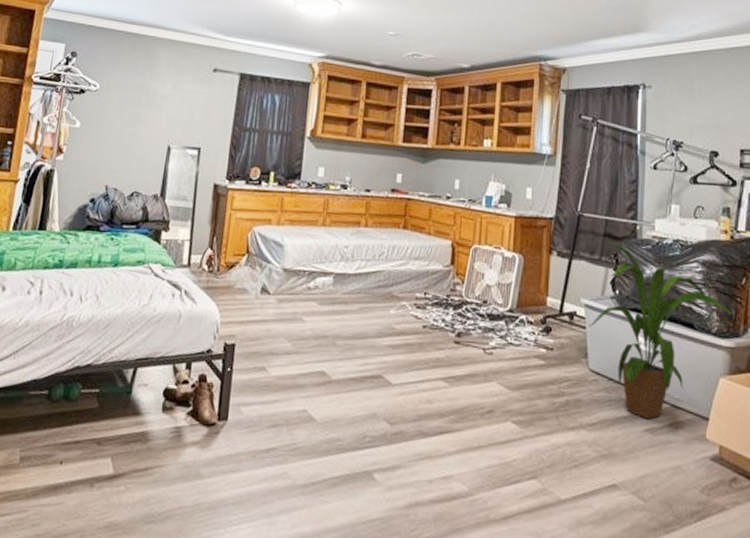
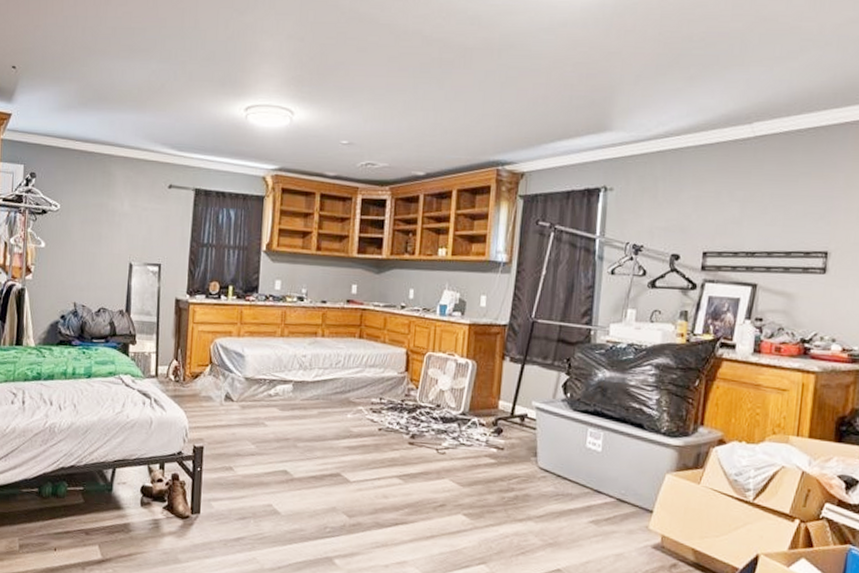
house plant: present [588,242,731,420] -> none [539,347,682,512]

